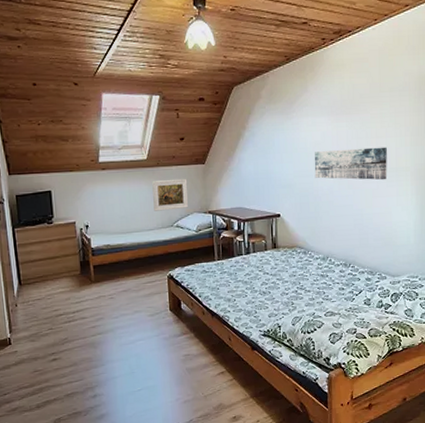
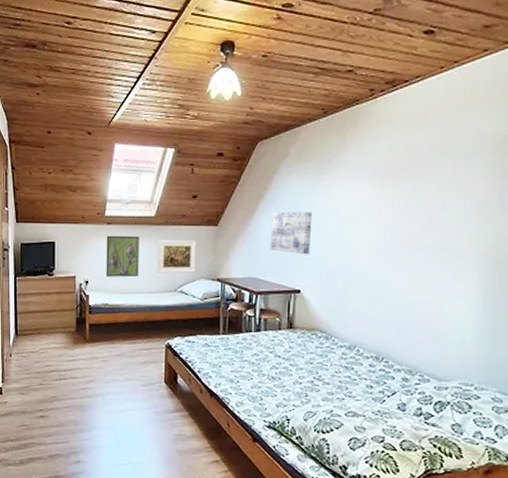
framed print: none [102,178,137,219] -> present [105,235,139,278]
wall art: none [250,146,285,184] -> present [270,211,313,255]
wall art: present [314,147,387,180] -> none [346,220,444,262]

